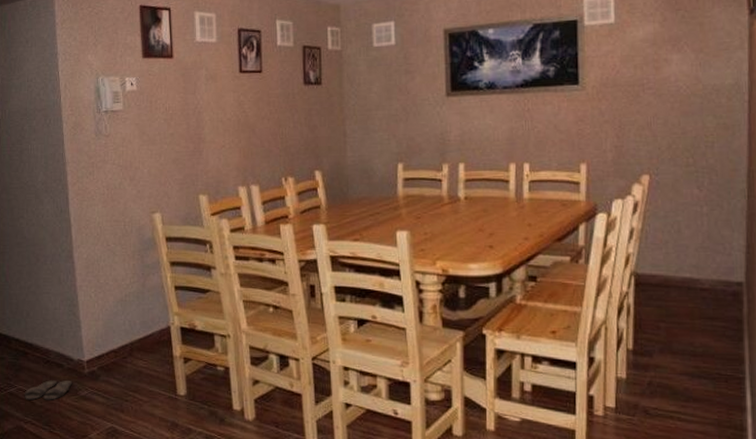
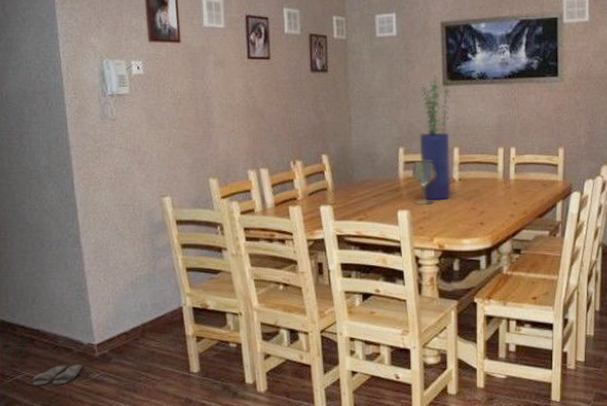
wine glass: none [412,177,438,225] -> present [412,160,435,205]
vase: none [420,83,456,221] -> present [419,73,451,201]

